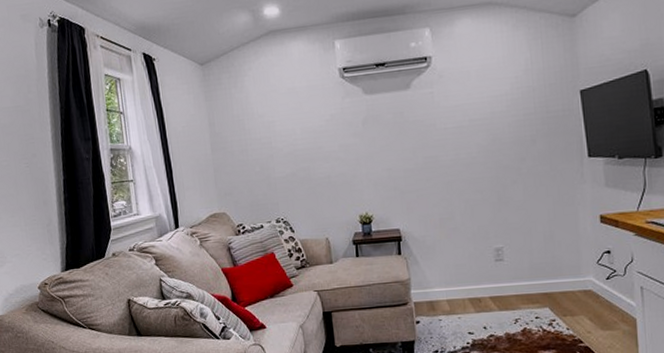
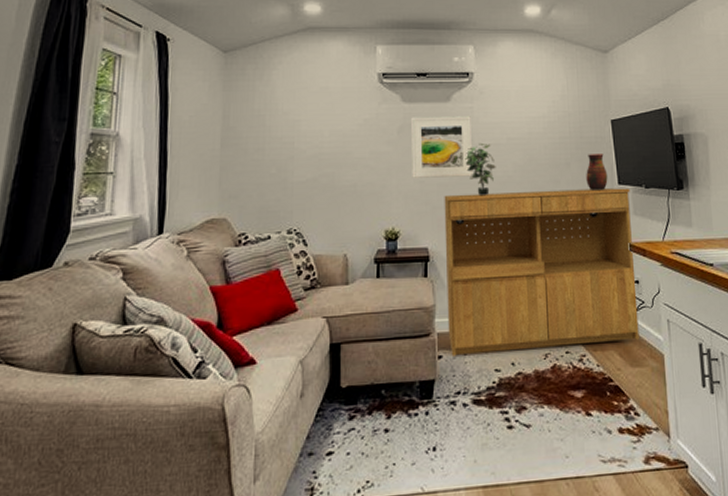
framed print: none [374,101,438,166] -> present [411,116,474,178]
bookcase: none [411,160,611,322] -> present [444,188,640,356]
potted plant: none [428,127,460,179] -> present [465,142,496,197]
ceramic vessel: none [553,127,577,166] -> present [586,154,608,191]

